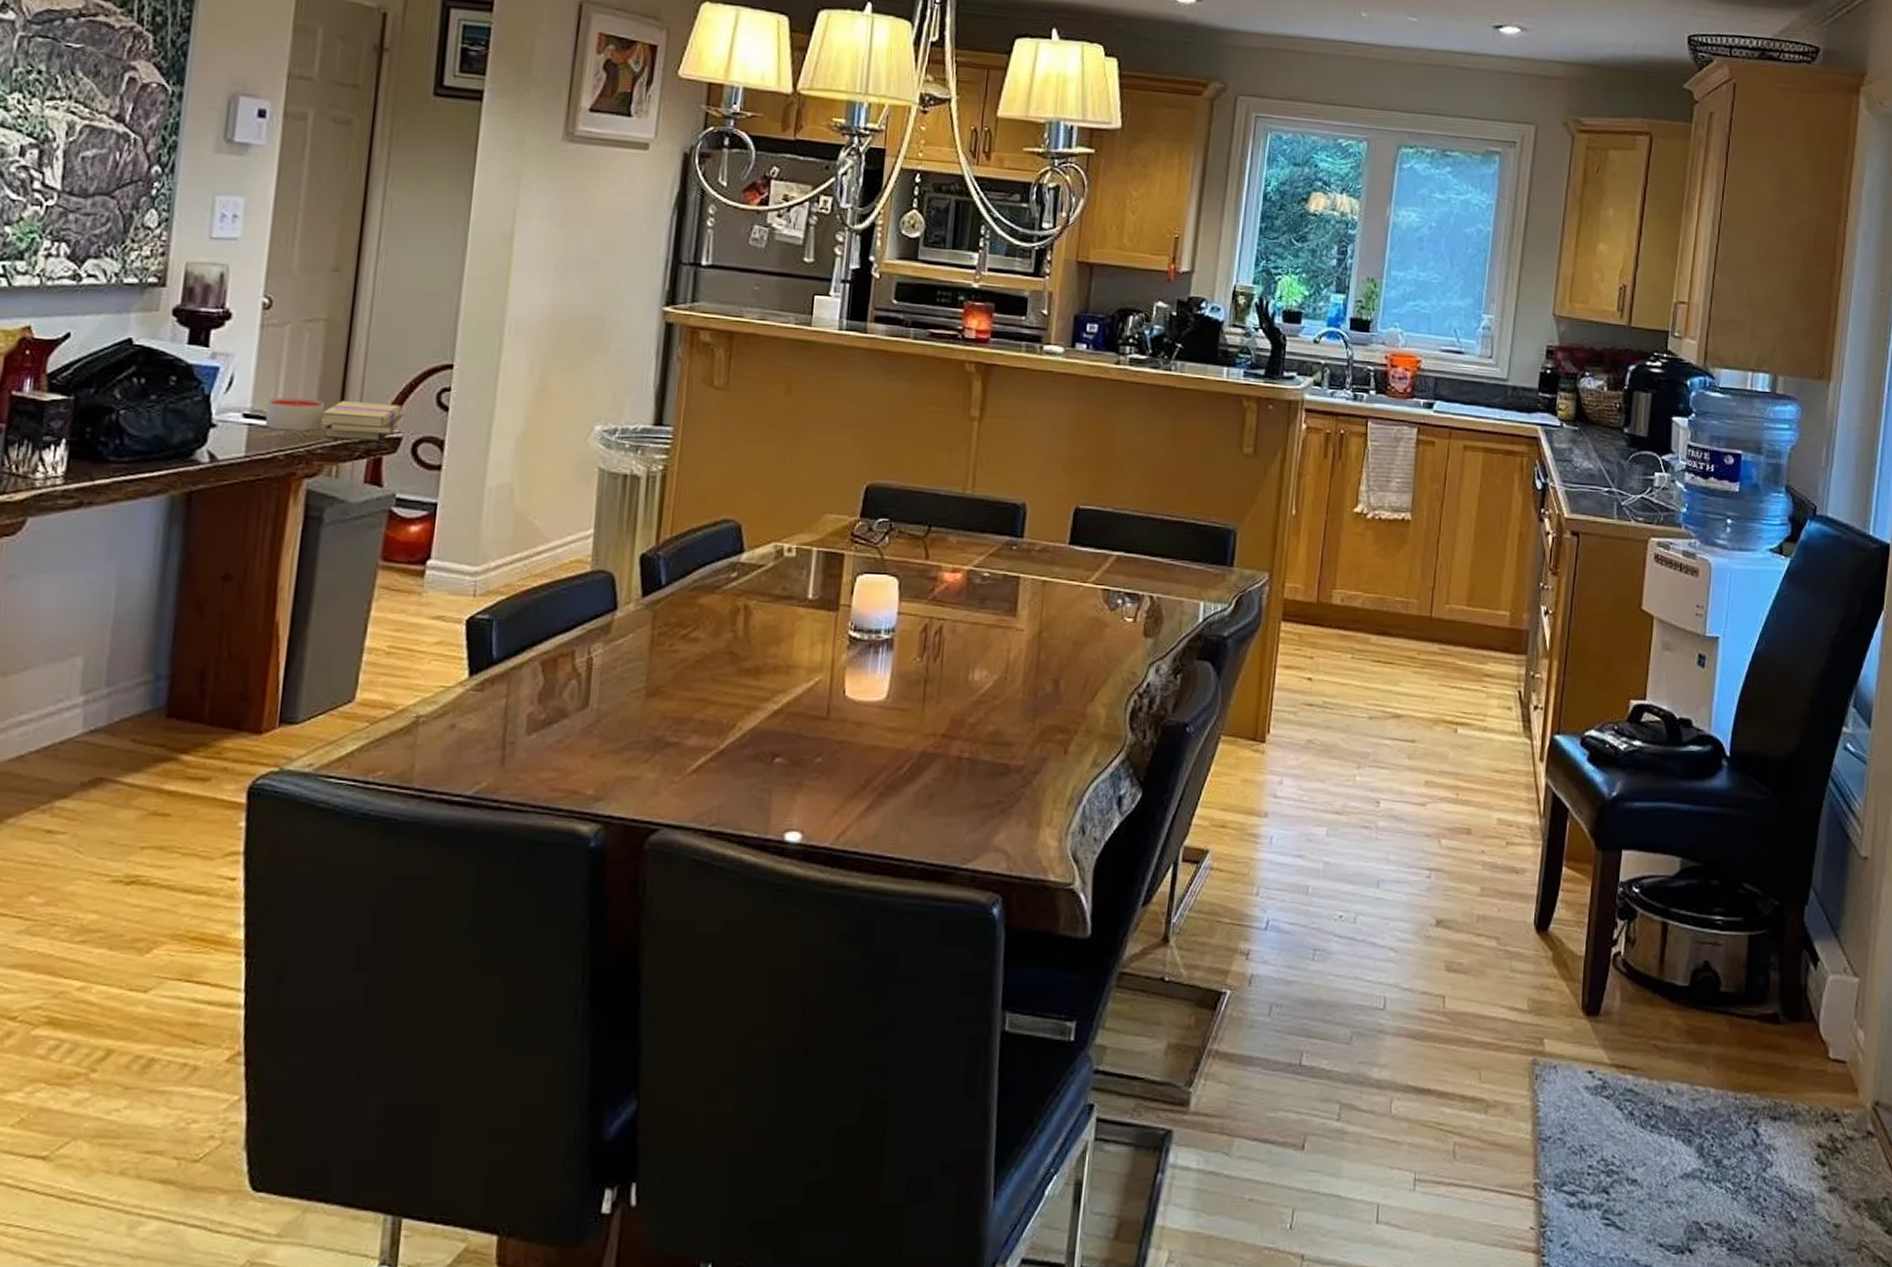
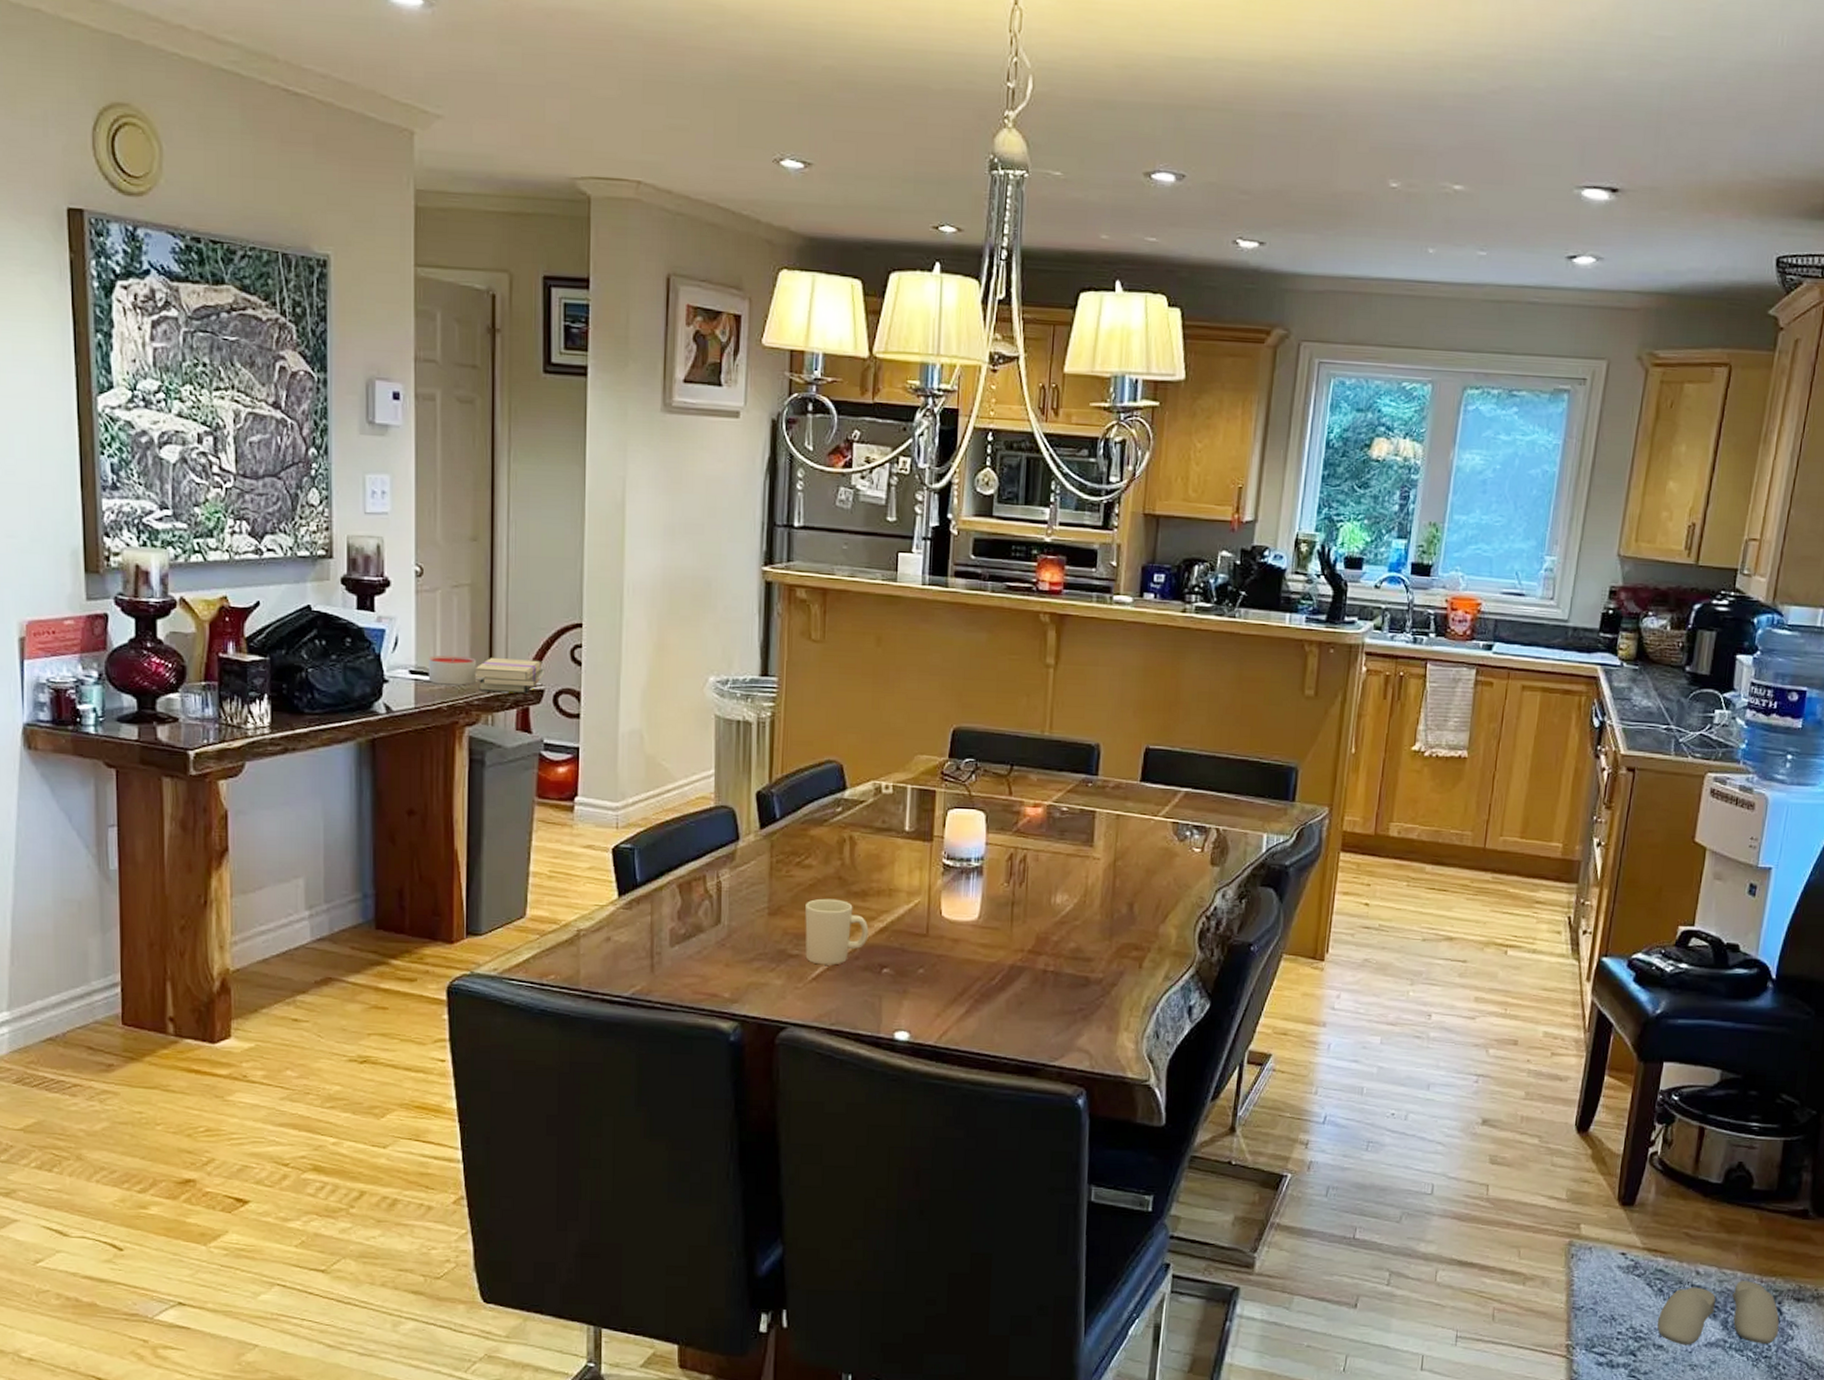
mug: none [686,676,761,755] -> present [805,898,869,965]
slippers: none [1629,1098,1757,1178] -> present [1657,1281,1779,1345]

